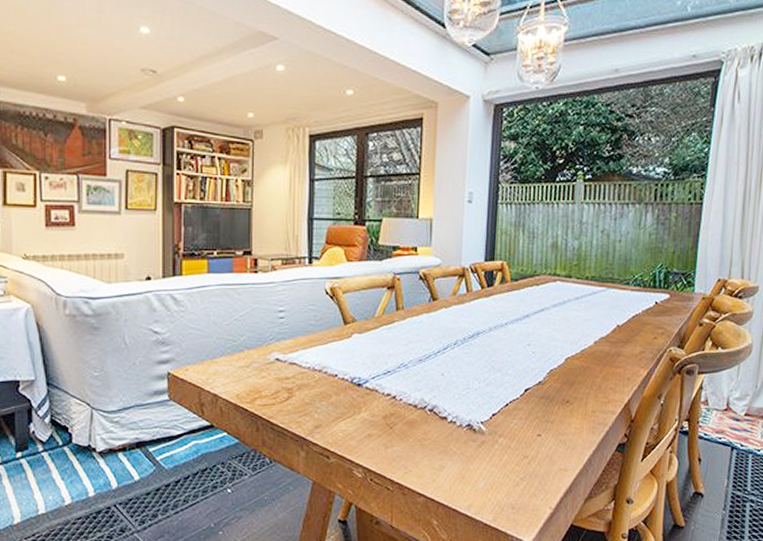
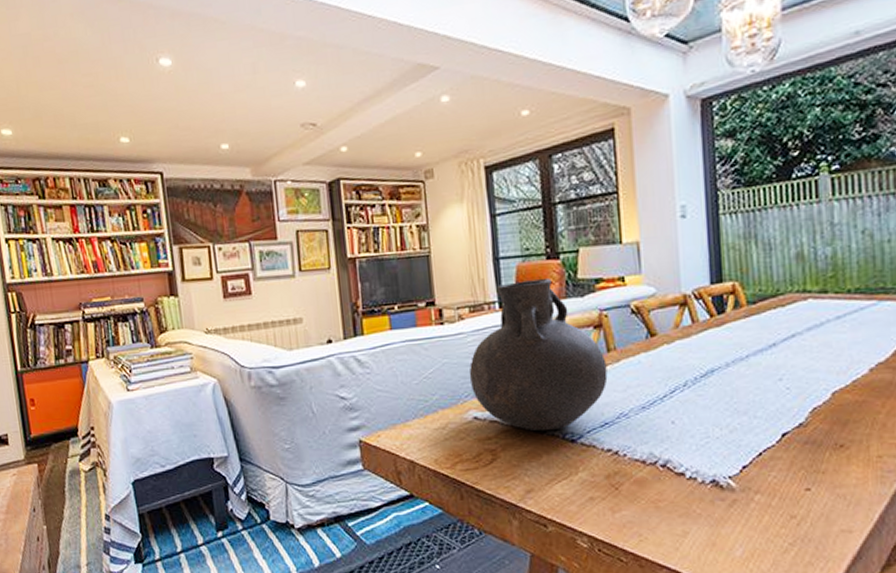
vase: none [275,241,395,375] -> present [469,279,608,432]

